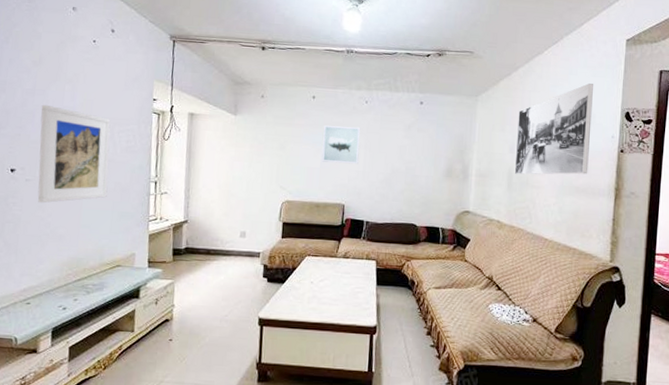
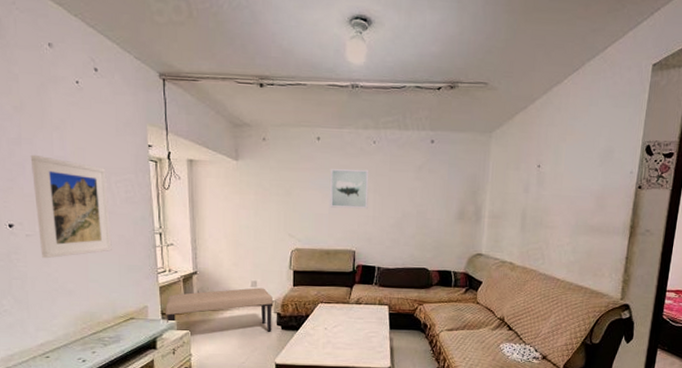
bench: none [151,238,261,284] -> present [164,287,274,332]
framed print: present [514,83,594,175] -> none [528,115,615,215]

